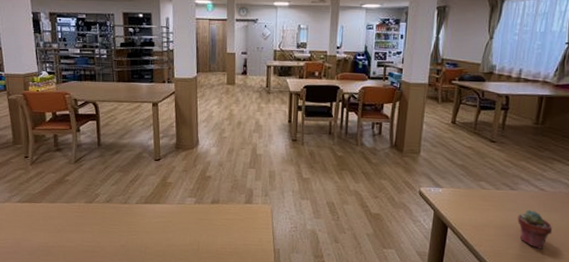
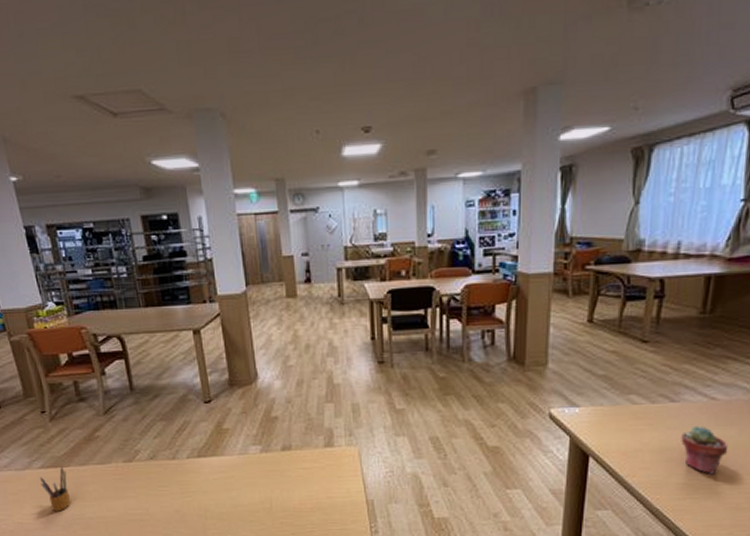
pencil box: none [16,202,39,239] -> present [40,466,71,512]

